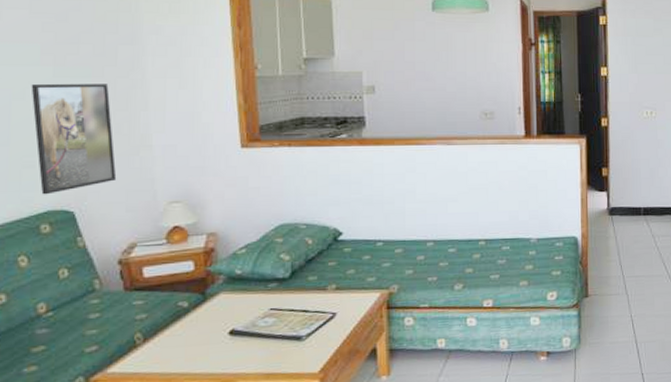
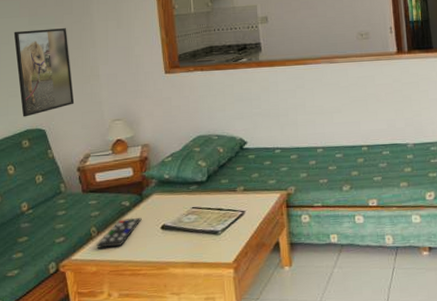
remote control: none [142,321,204,360] -> present [97,217,142,250]

